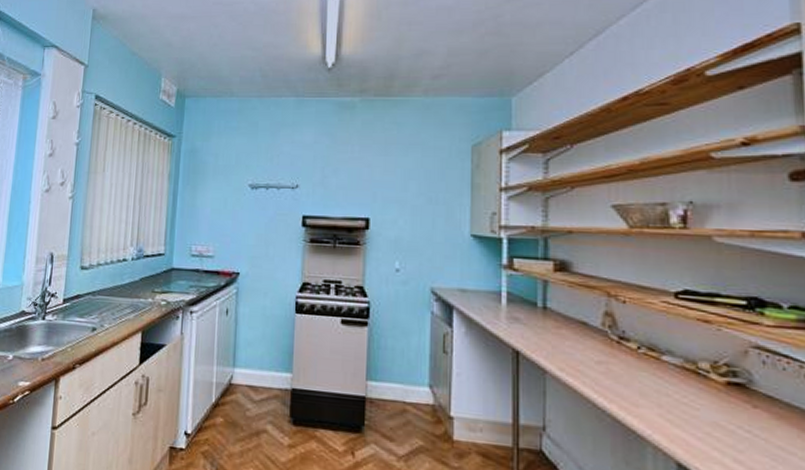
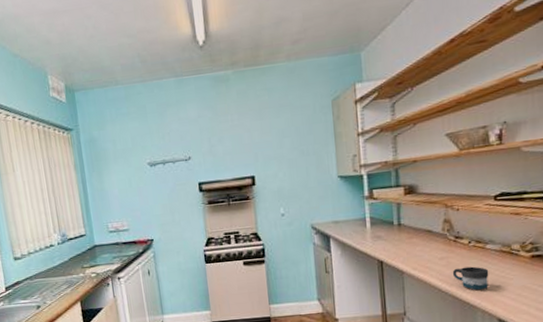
mug: none [613,379,665,417] -> present [452,266,489,291]

